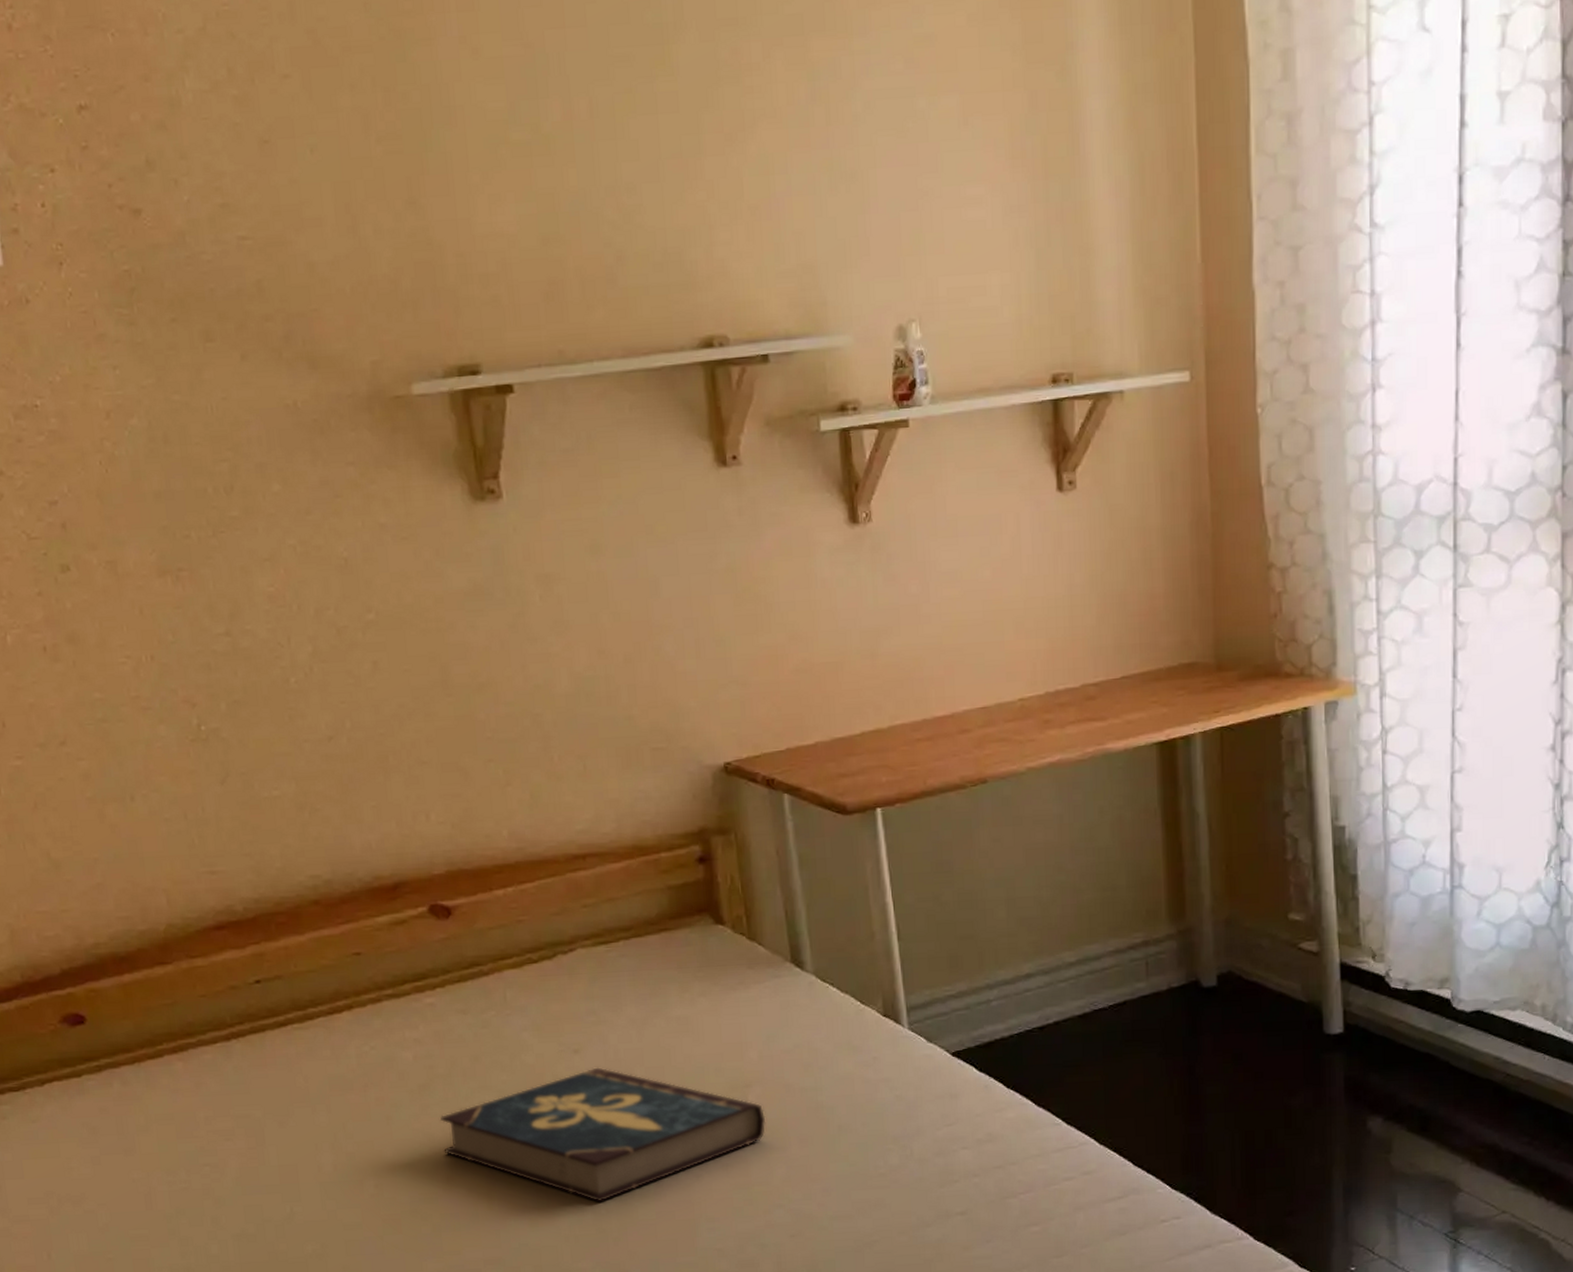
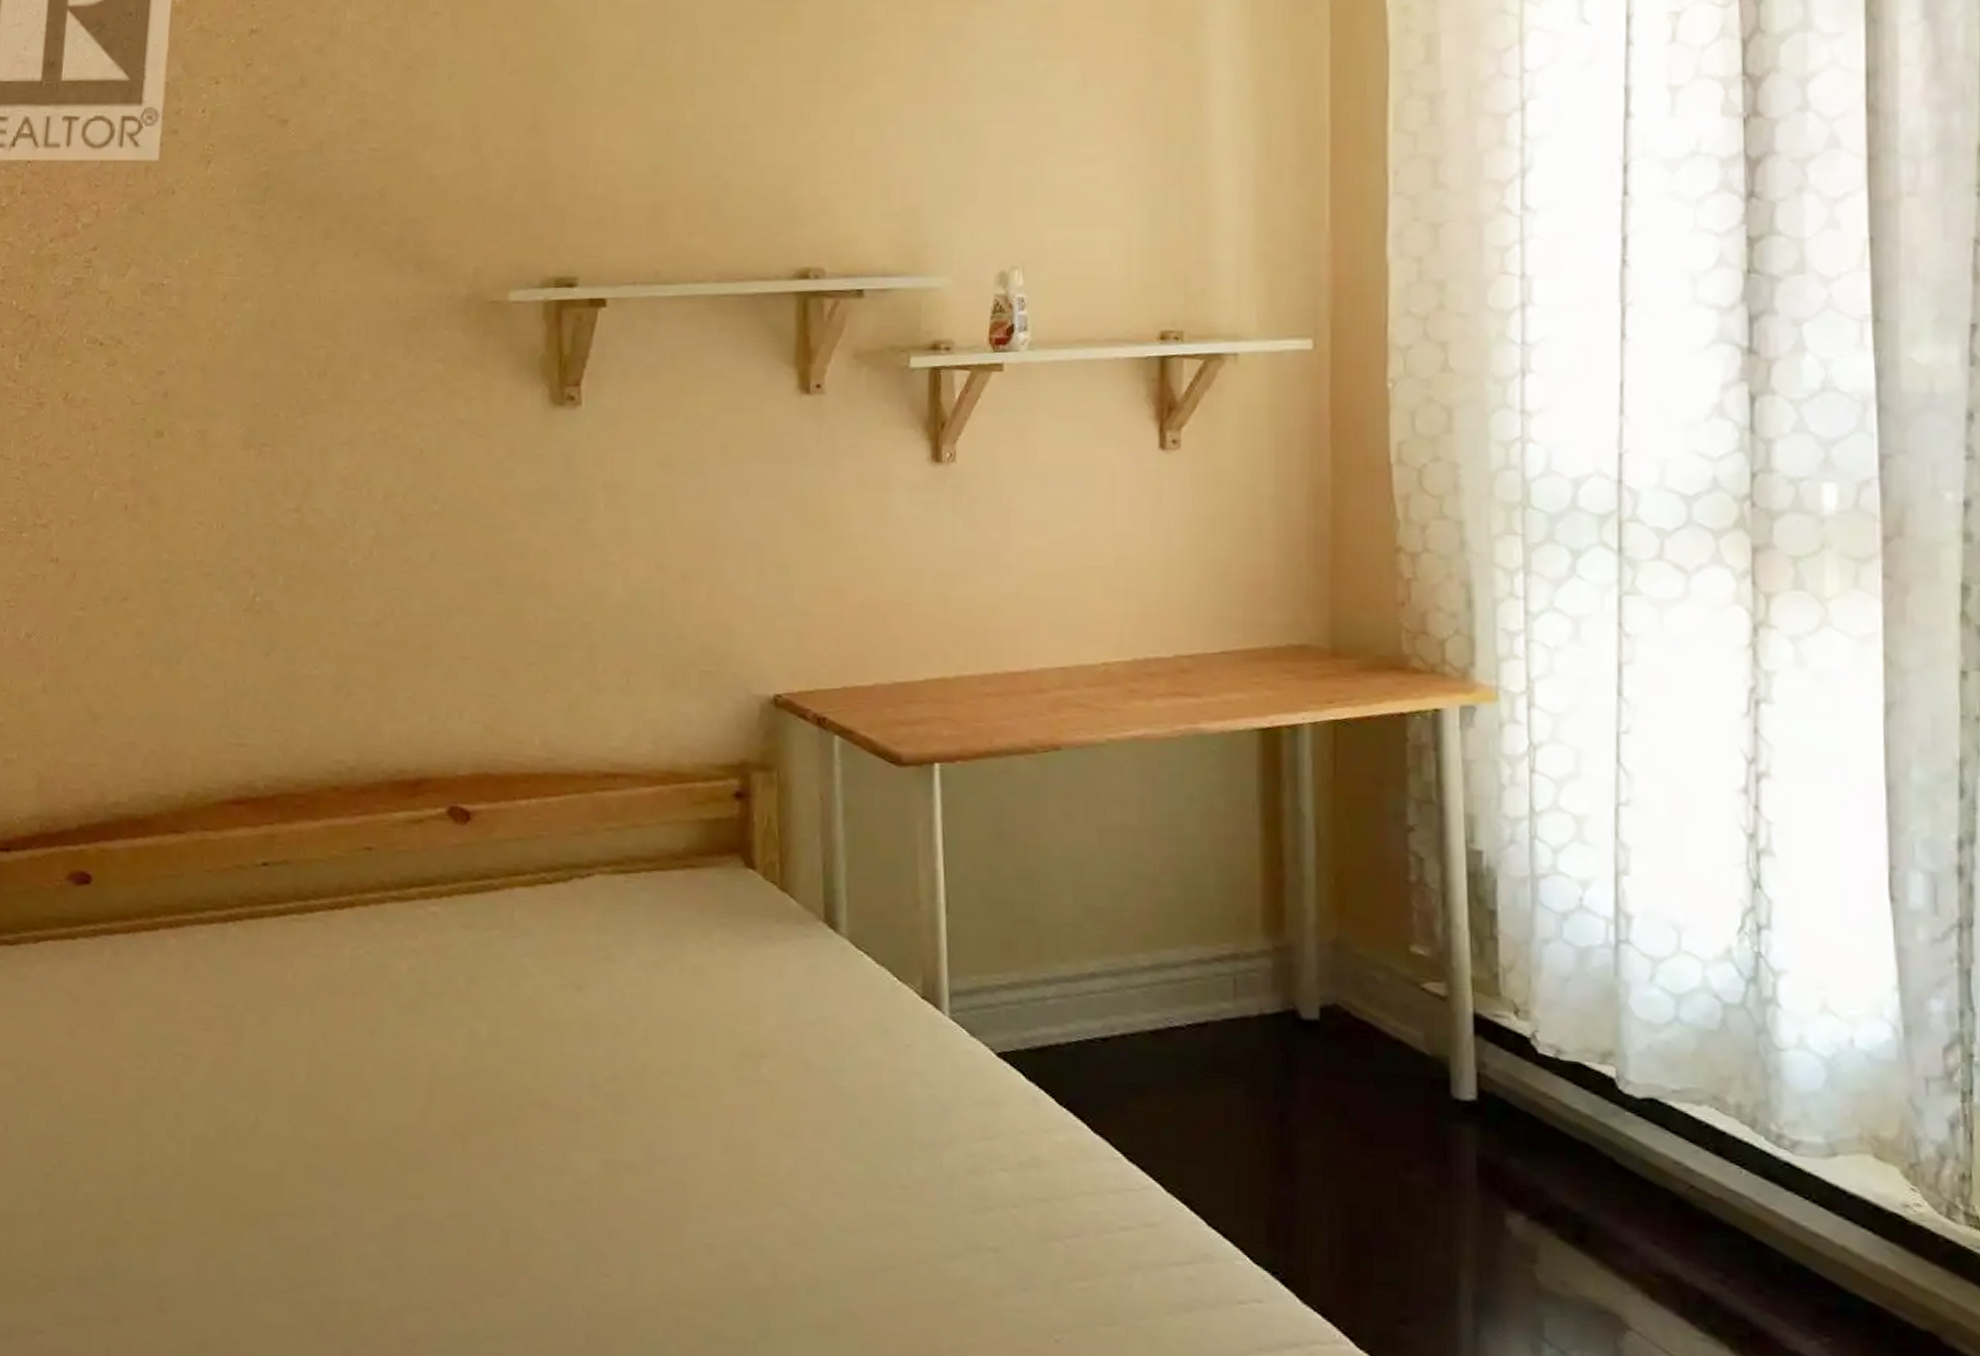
book: present [439,1067,766,1203] -> none [424,1009,778,1166]

